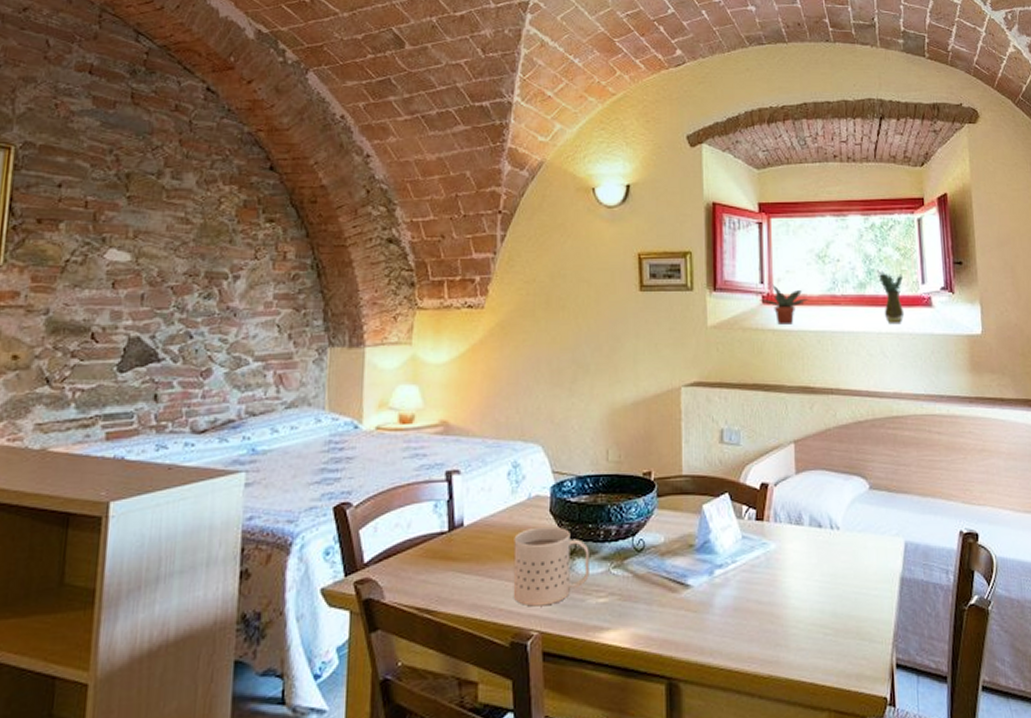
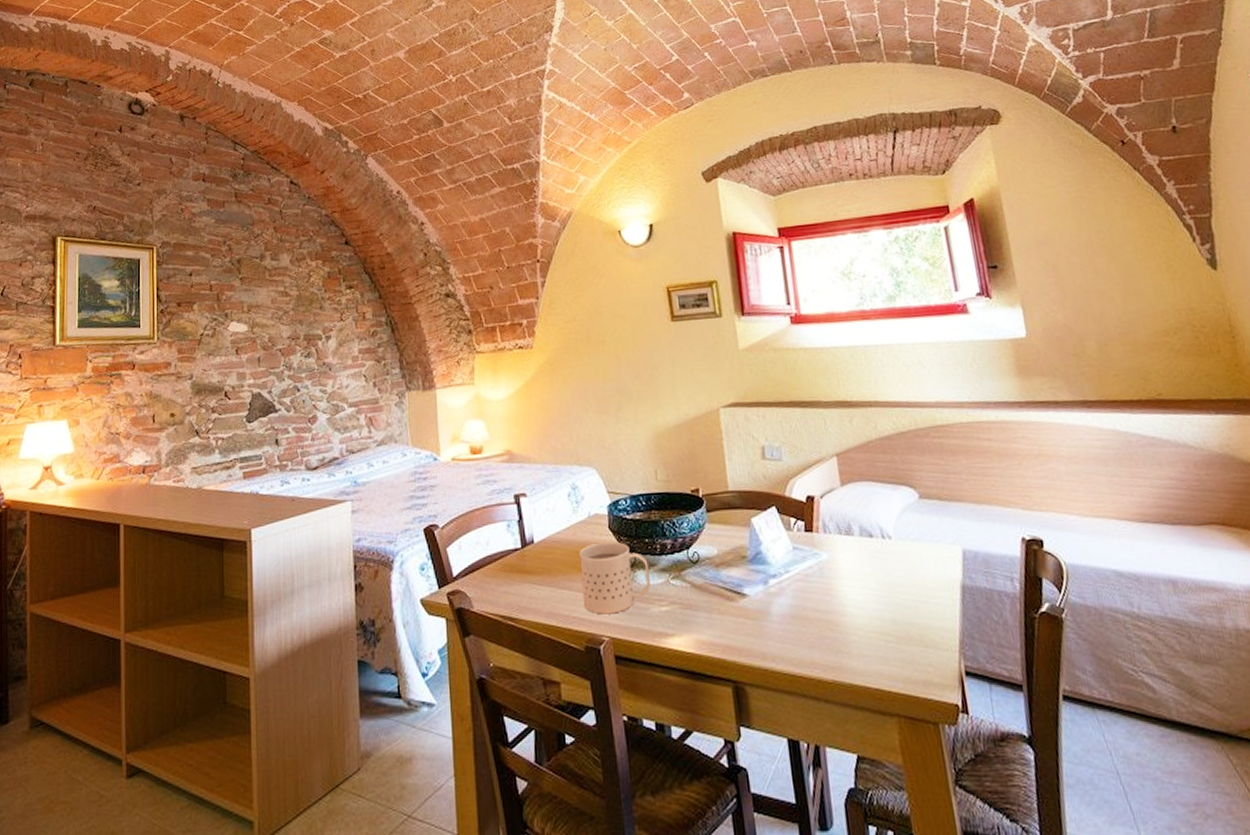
potted plant: present [759,285,809,325] -> none [788,305,838,343]
vase: present [877,270,905,325] -> none [906,281,940,335]

